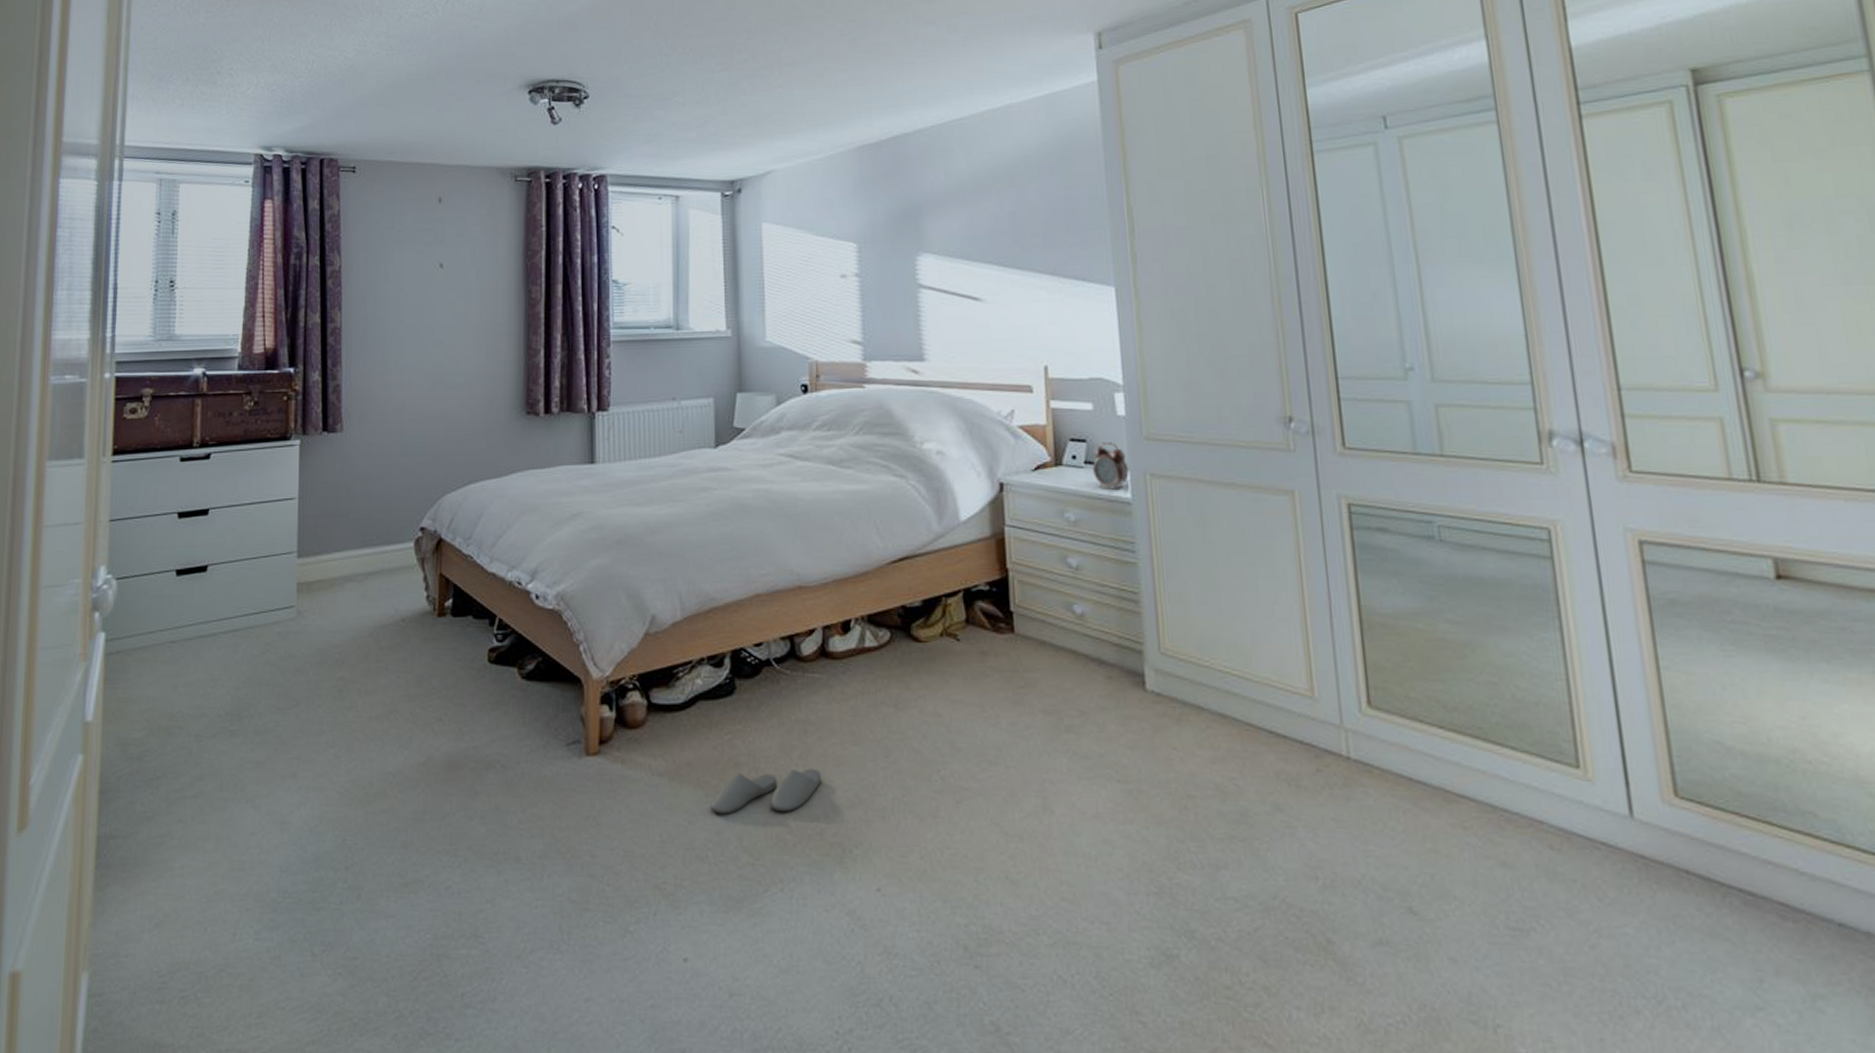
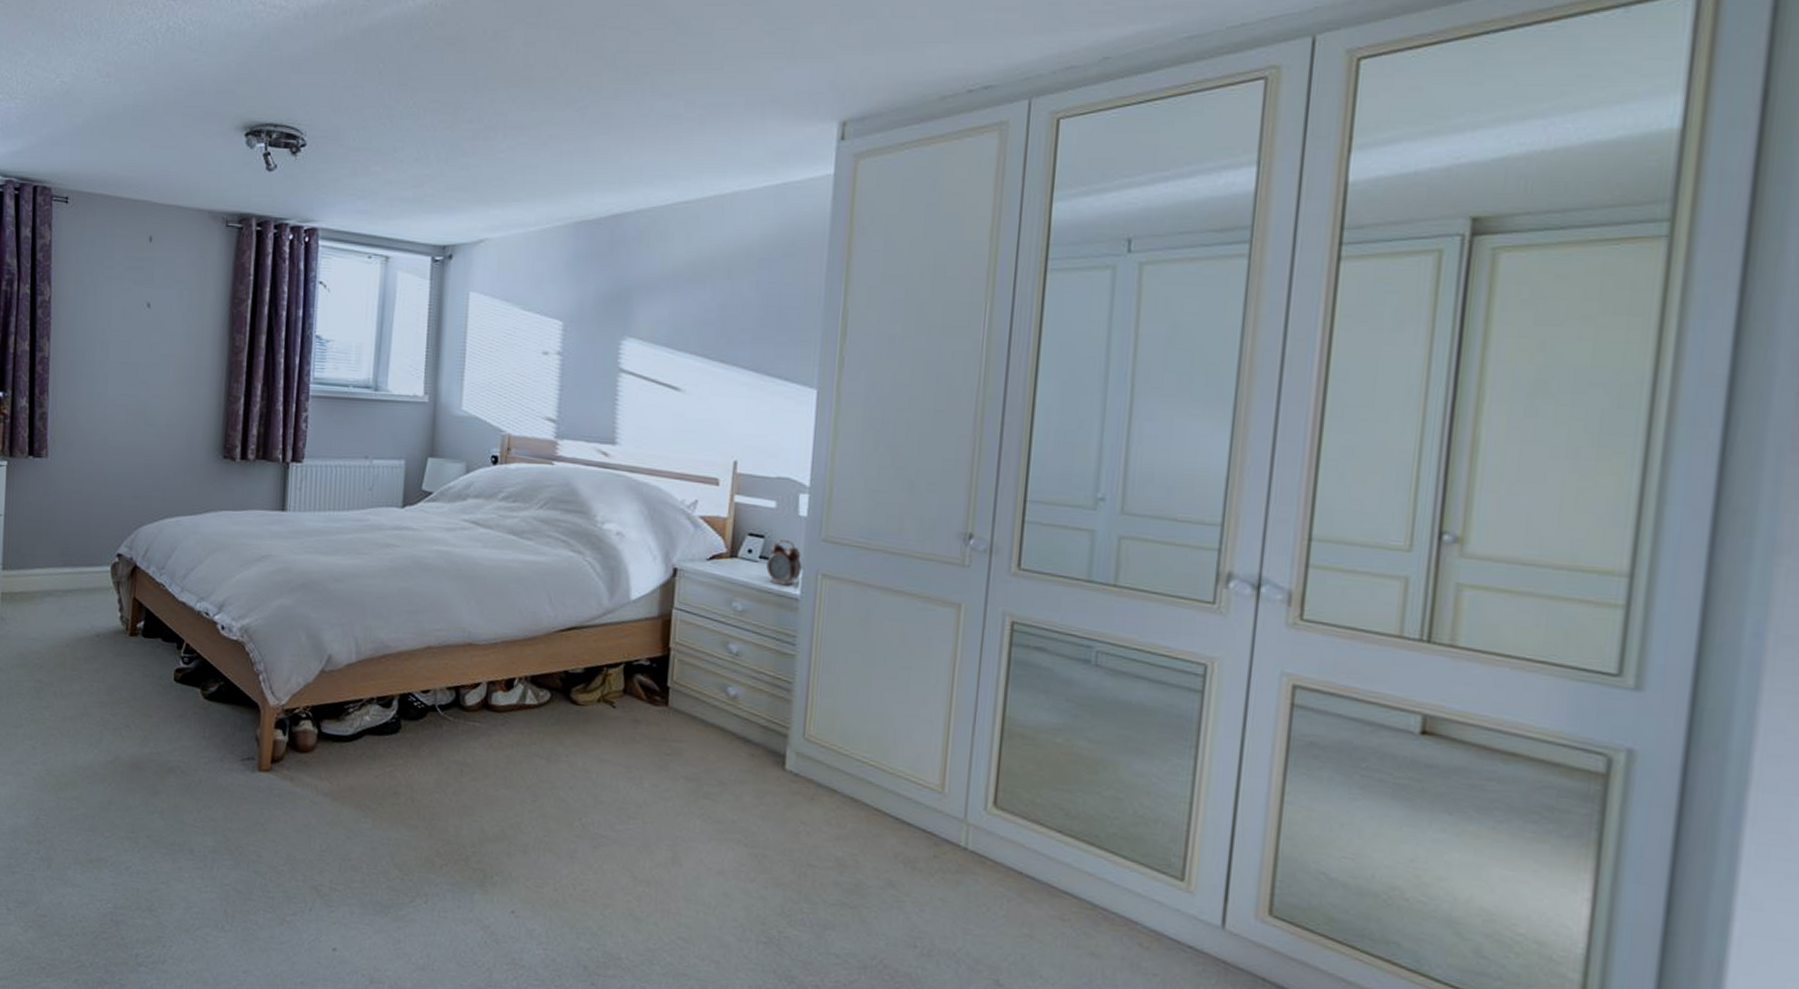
slippers: present [710,768,821,814] -> none [368,800,471,839]

